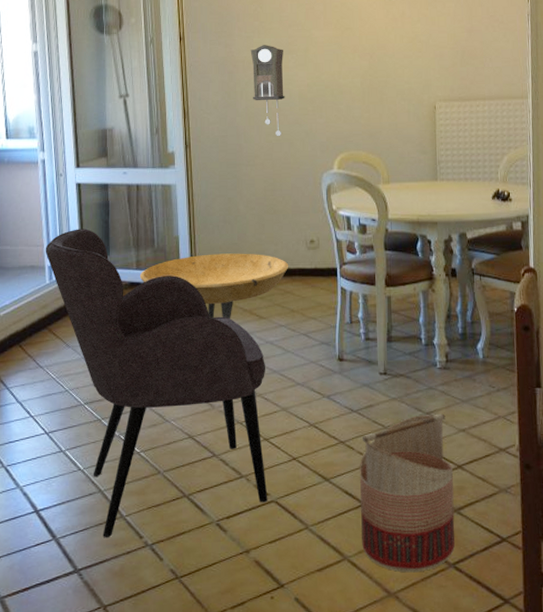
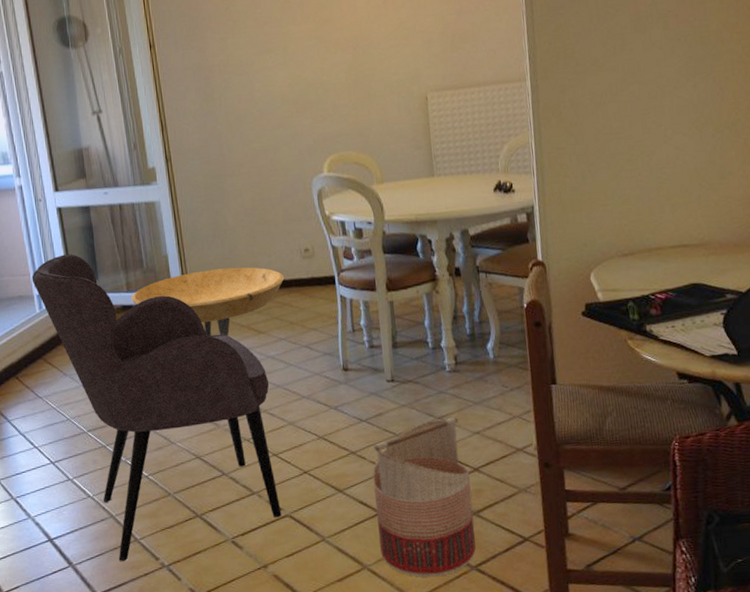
pendulum clock: present [250,45,285,137] -> none [225,45,266,143]

